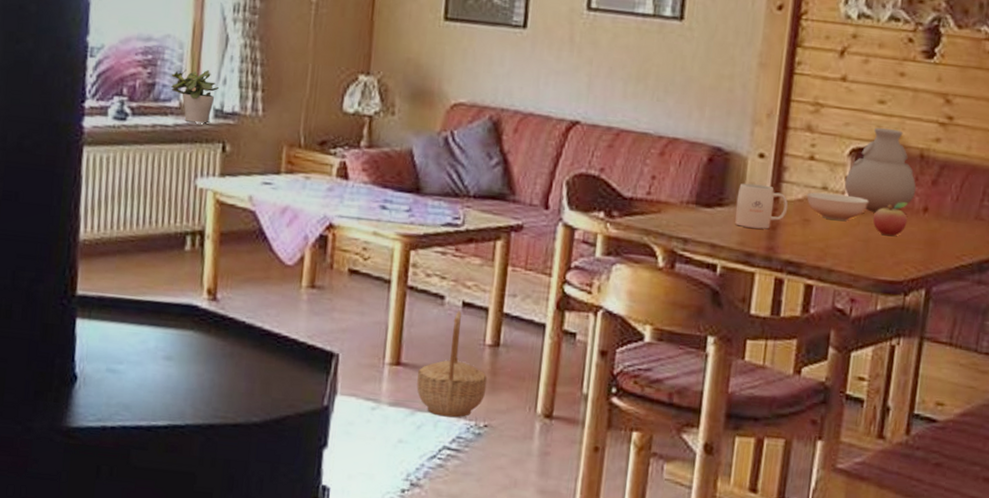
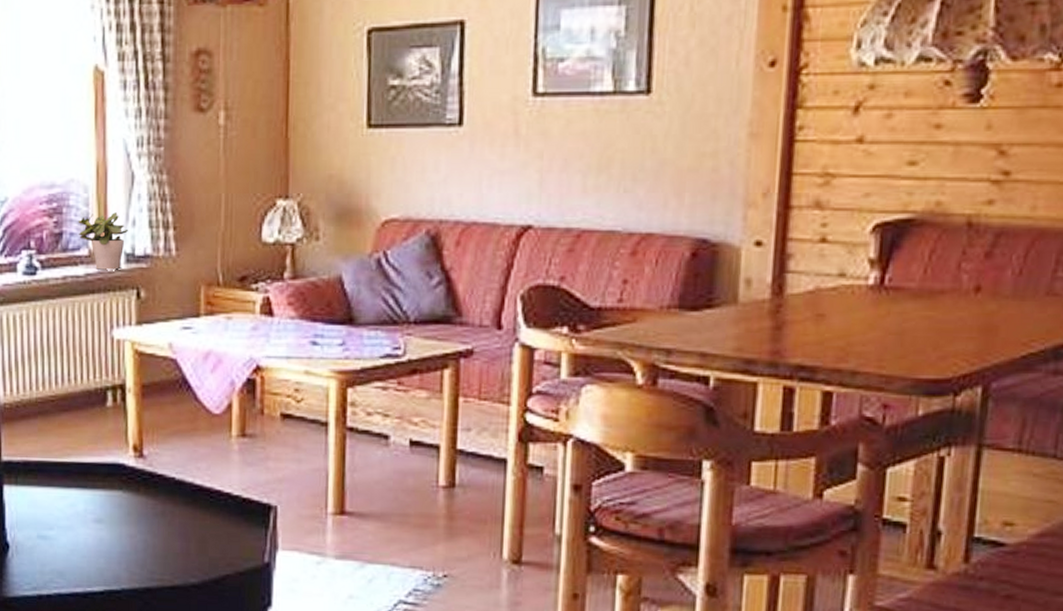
basket: present [416,311,488,418] -> none [364,451,444,569]
mug: present [735,183,789,229] -> none [728,278,796,330]
bowl: present [806,192,870,221] -> none [818,280,902,311]
vase: present [844,127,917,213] -> none [868,194,964,299]
fruit: present [872,202,908,237] -> none [907,283,954,326]

